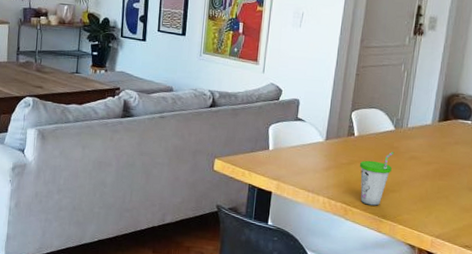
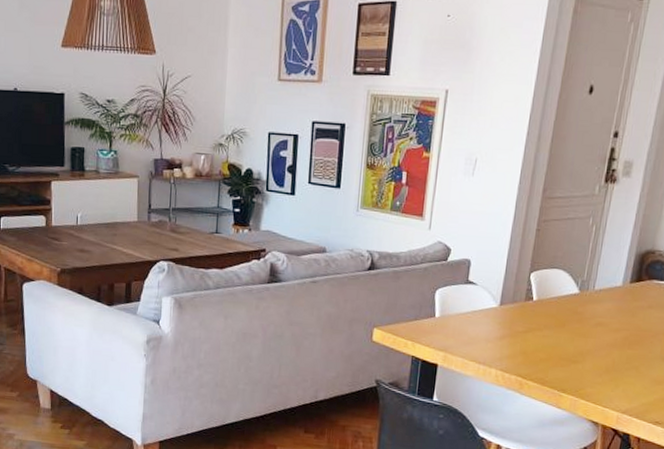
cup: present [359,152,394,206] -> none [537,318,578,379]

